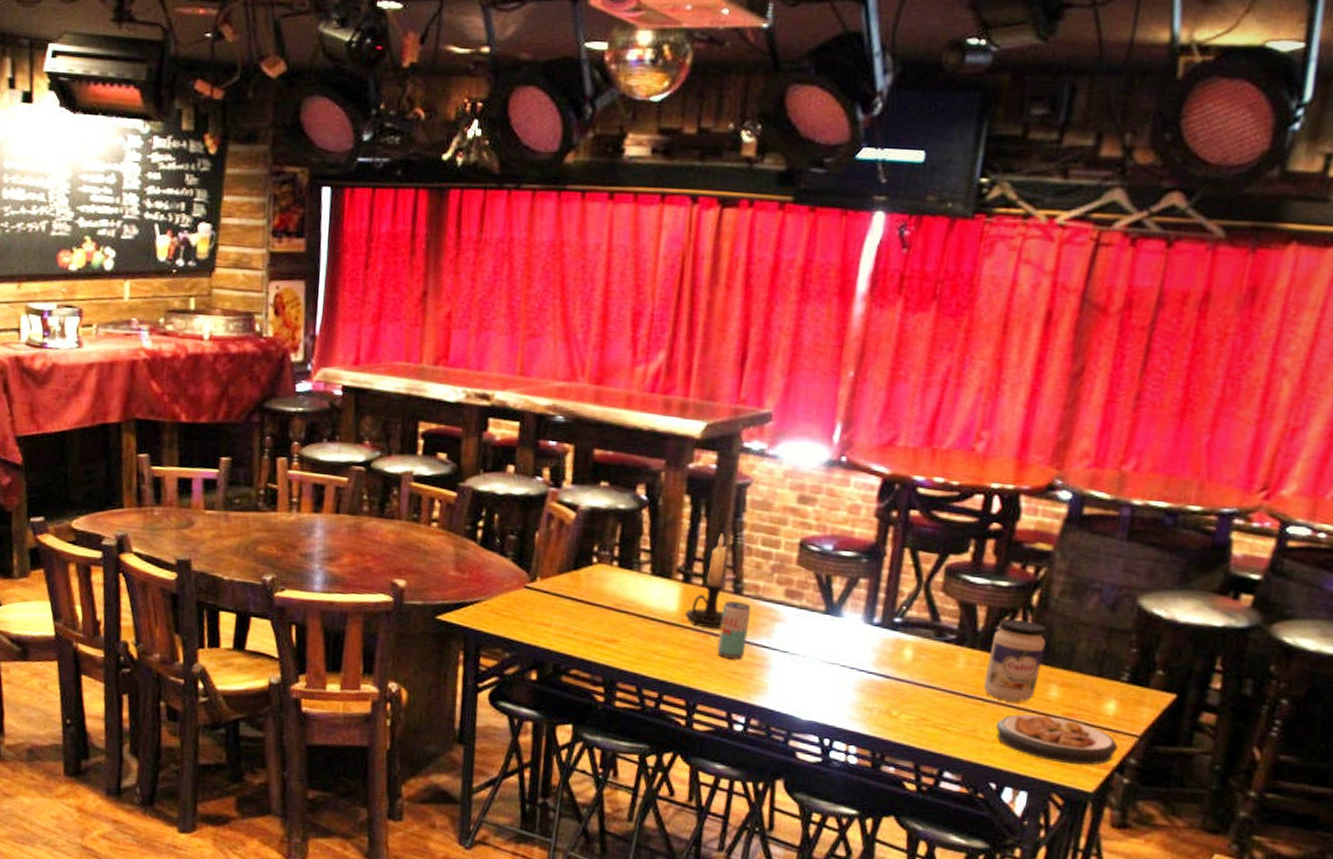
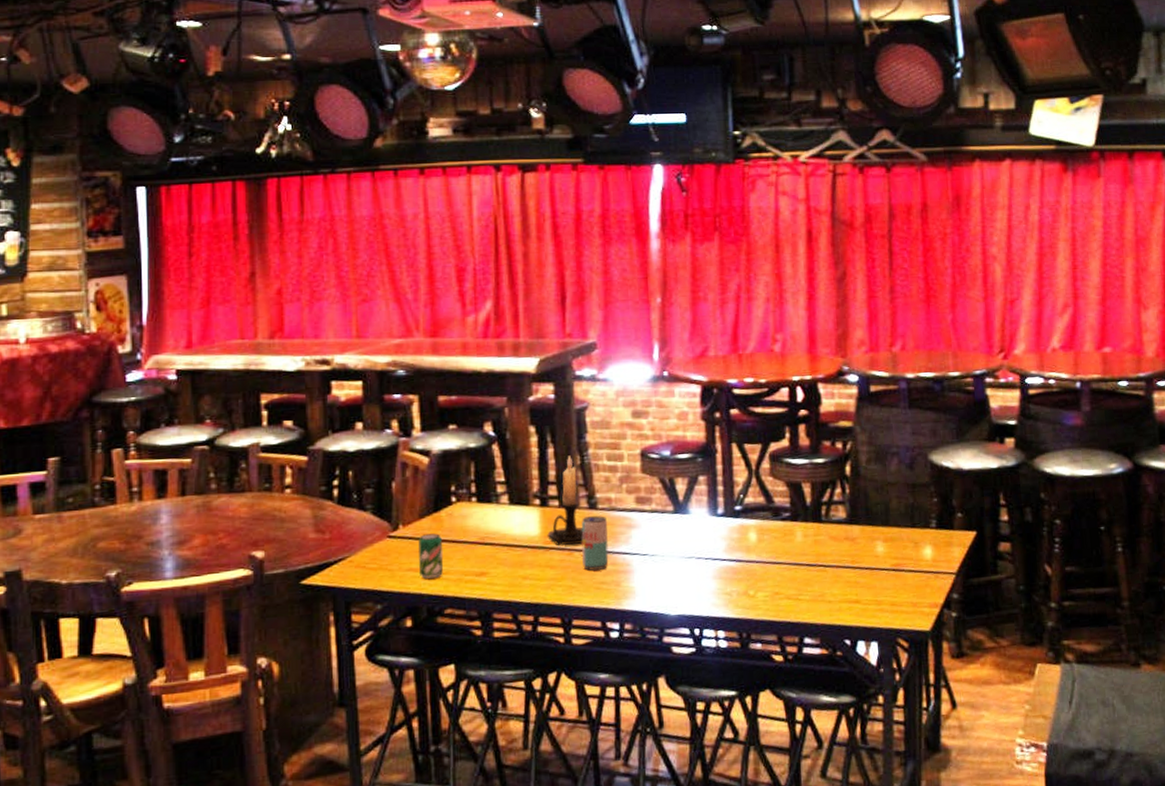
beverage can: none [551,590,578,637] -> present [418,533,444,579]
jar: present [983,619,1046,702] -> none [820,489,865,563]
plate: present [995,714,1118,766] -> none [839,569,941,610]

